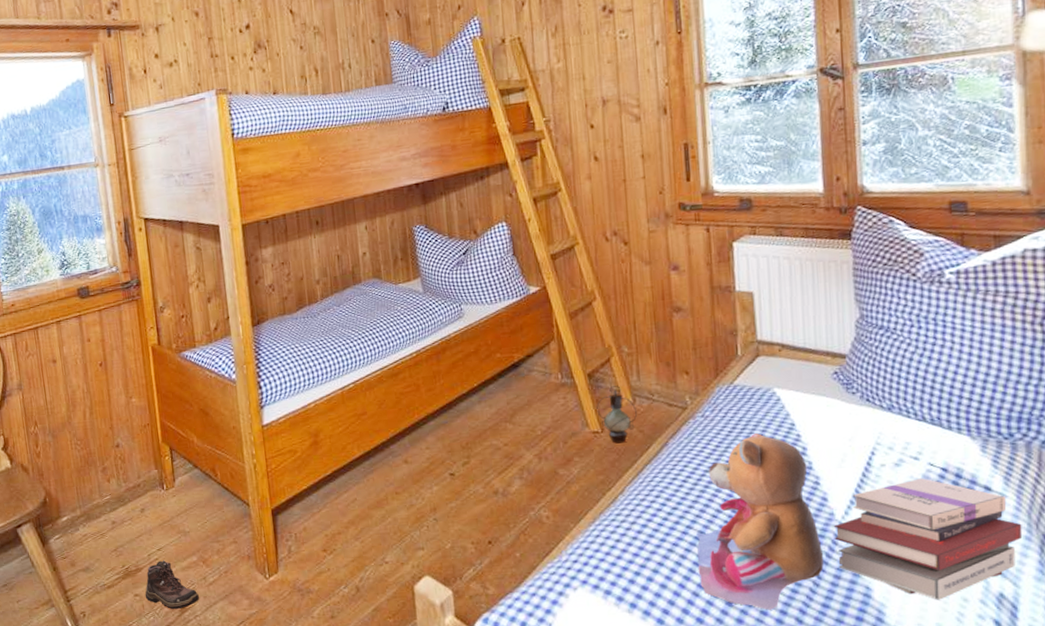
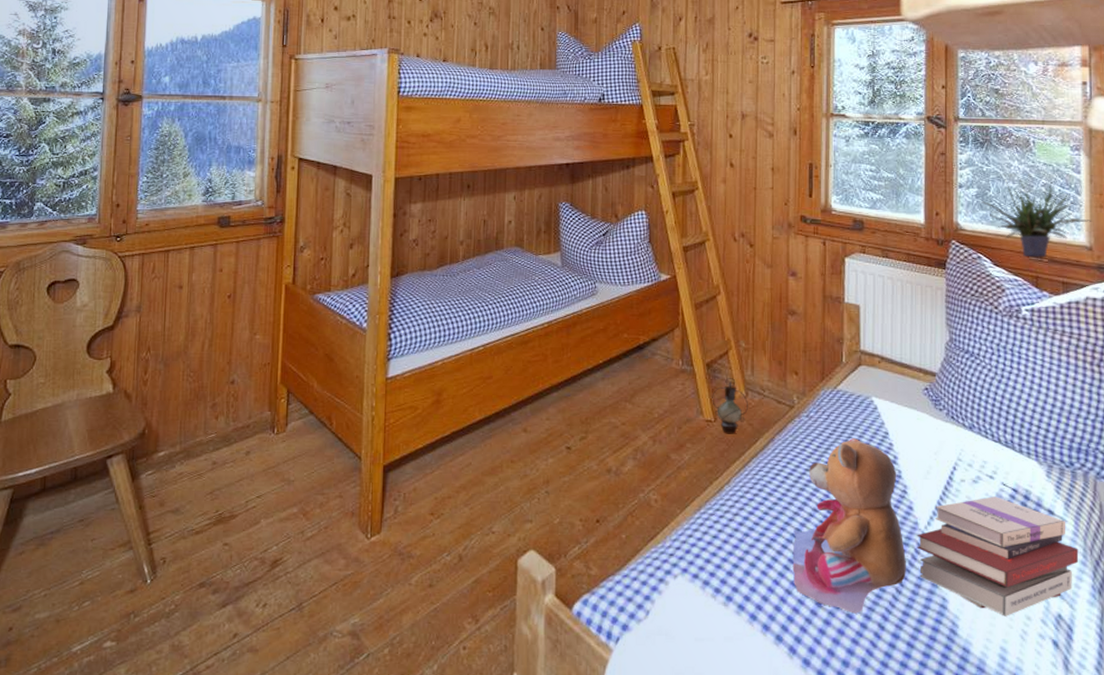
hiking boot: present [145,560,199,610] -> none [235,509,293,564]
potted plant: none [889,122,1029,214] -> present [980,174,1092,258]

